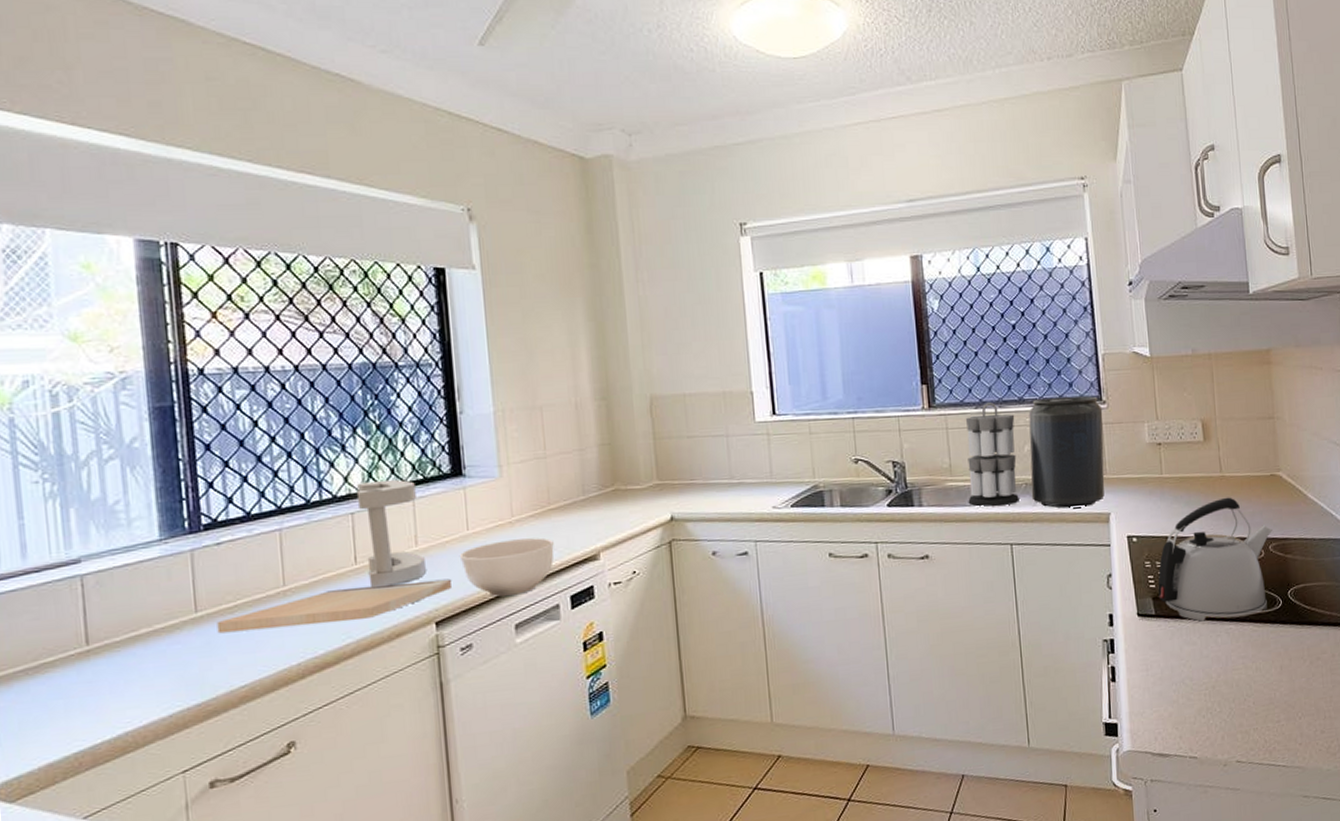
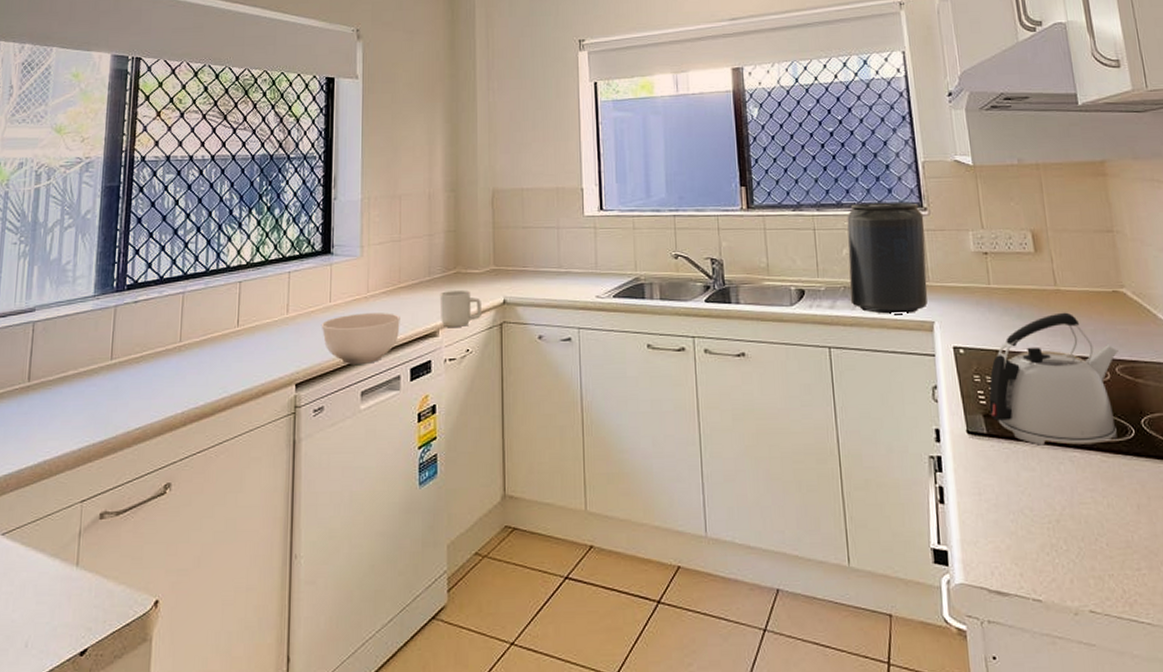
cutting board: present [217,578,451,634] -> none [125,345,312,380]
paper towel holder: present [356,479,427,589] -> none [245,254,294,349]
mug: none [597,507,647,550] -> present [439,289,481,328]
spice rack: present [965,402,1019,507] -> none [783,205,838,307]

